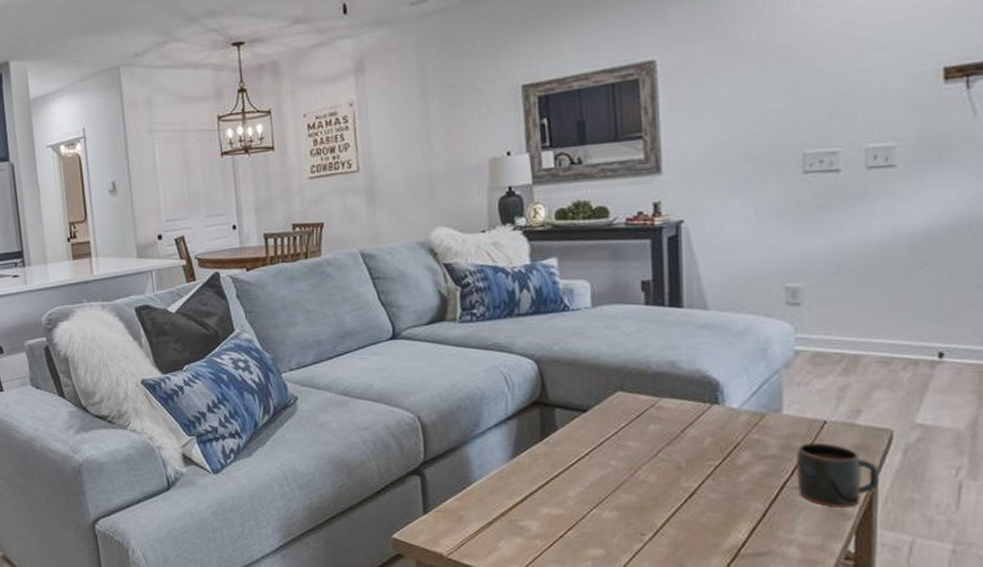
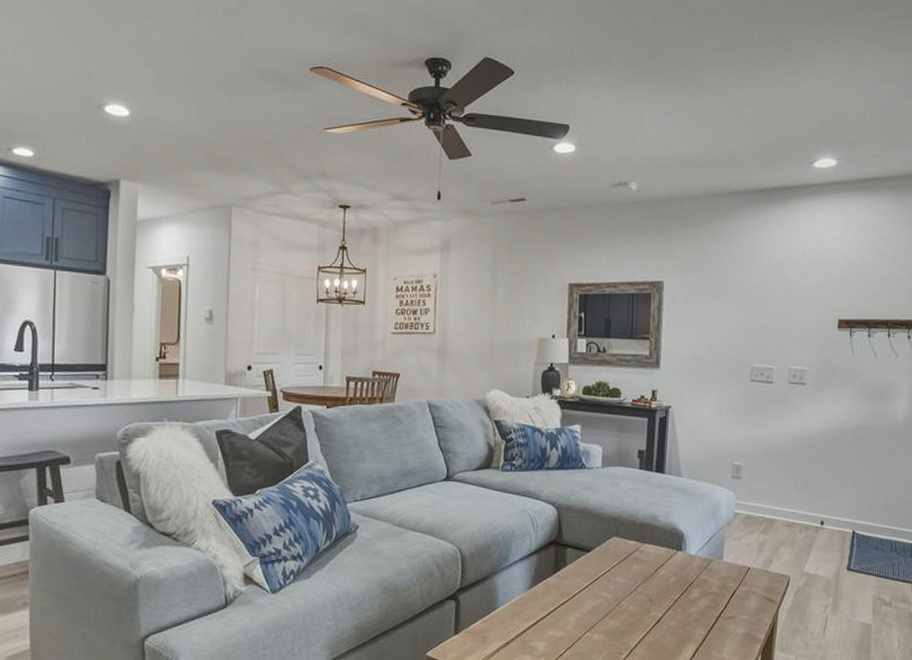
mug: present [796,442,879,508] -> none [728,583,779,634]

